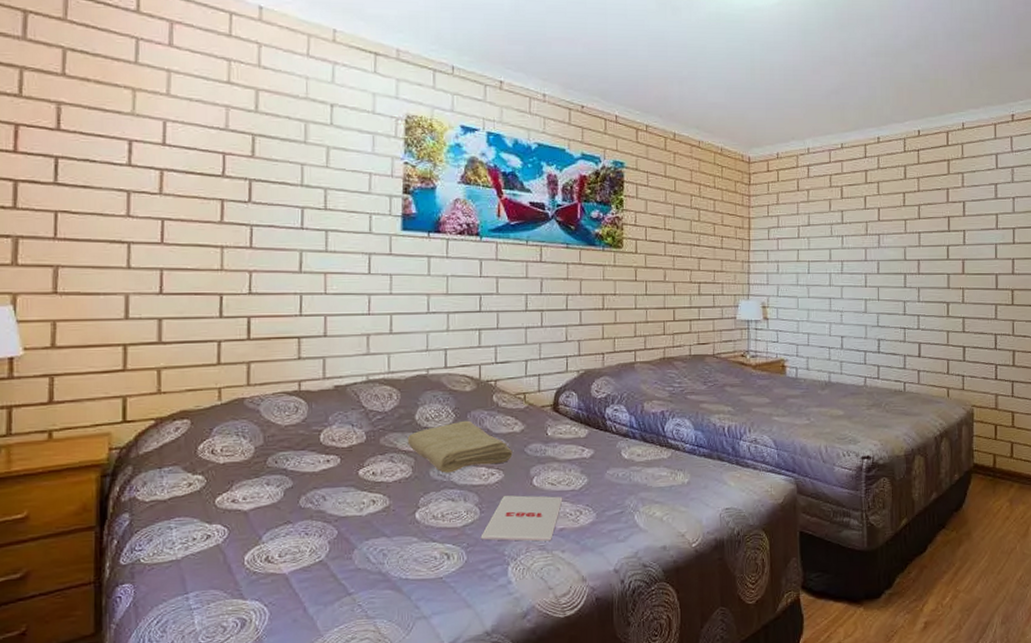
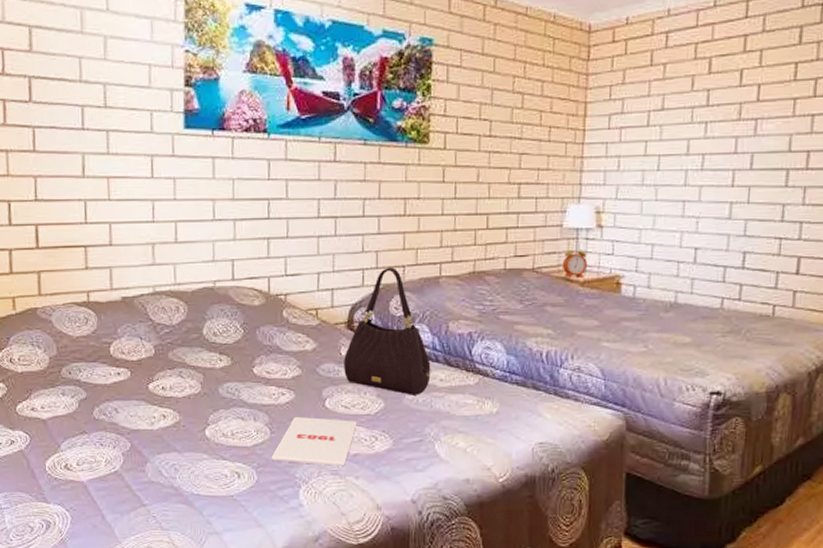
towel: present [407,420,513,473] -> none [195,336,304,391]
handbag: none [550,355,629,470] -> present [344,267,431,395]
alarm clock: none [737,337,757,363] -> present [562,248,587,279]

